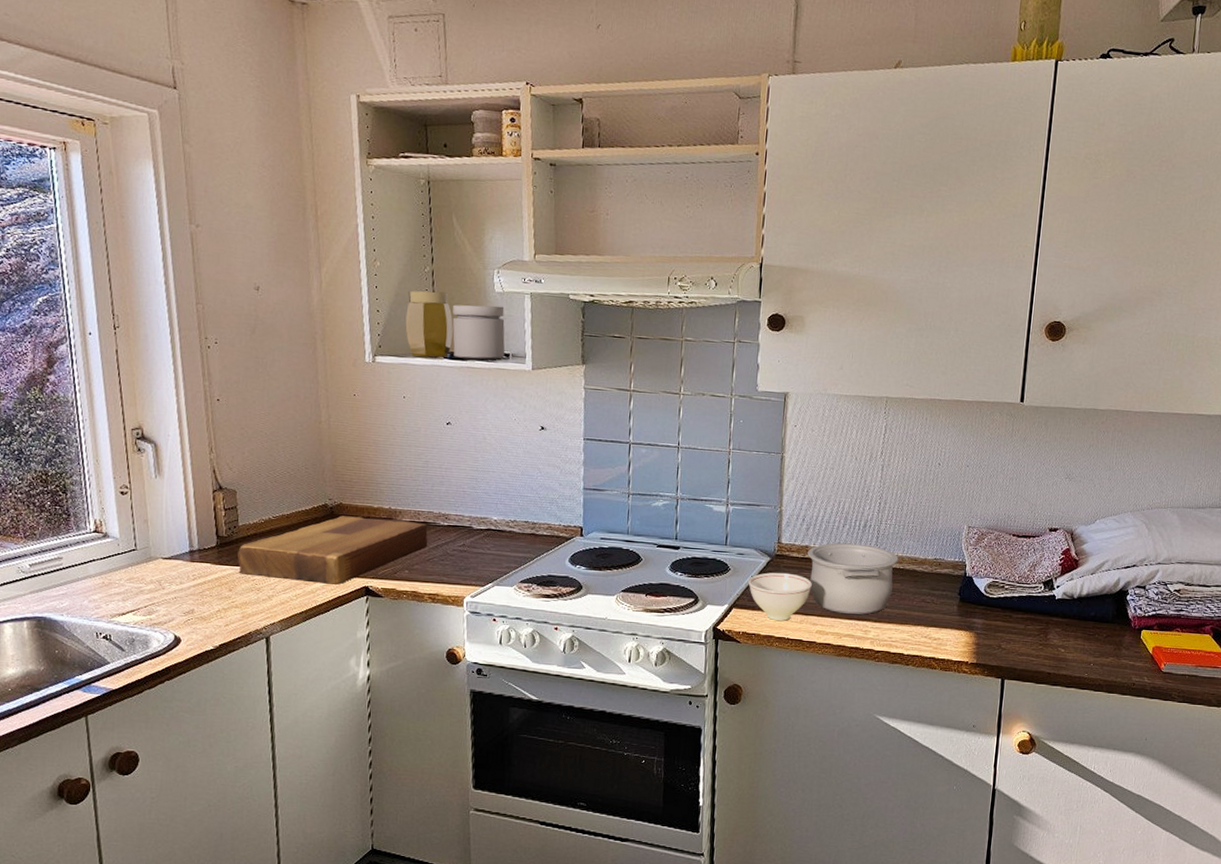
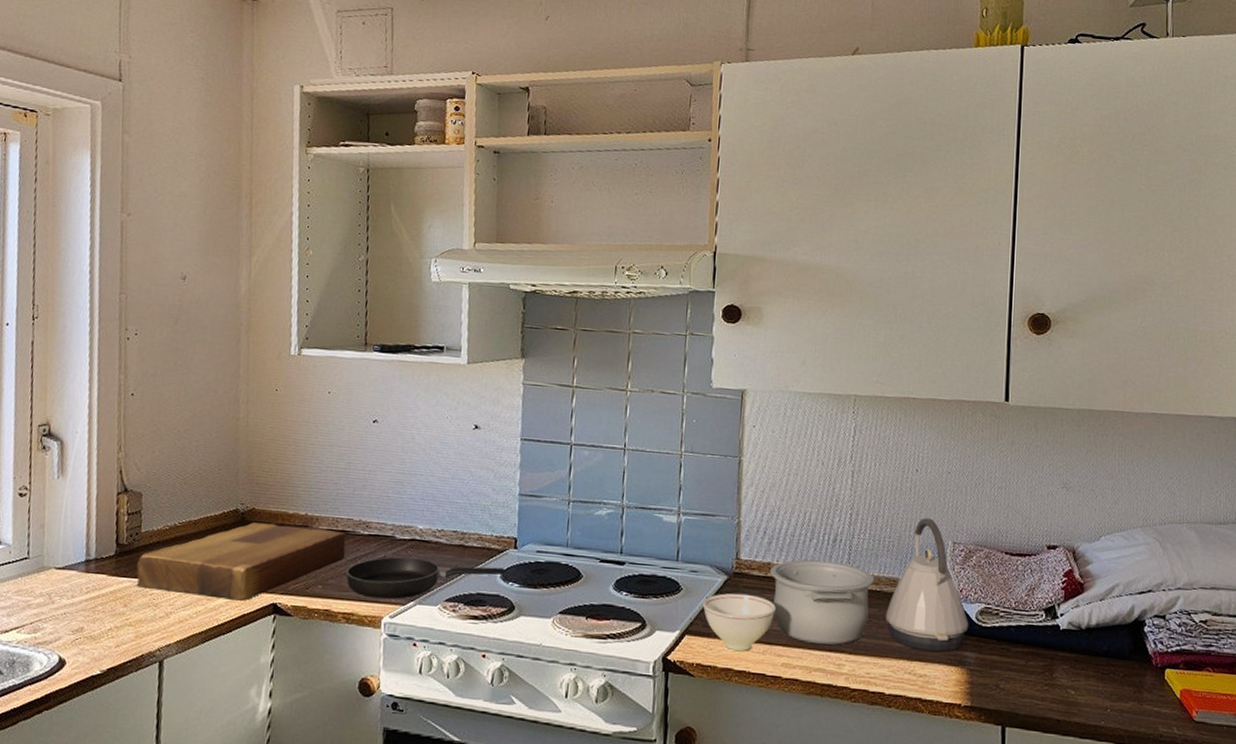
jar: present [405,290,453,358] -> none [335,280,386,350]
frying pan: none [429,544,574,581] -> present [346,557,506,599]
jar: present [452,304,505,360] -> none [384,294,441,354]
kettle: none [907,505,978,620] -> present [886,518,969,653]

